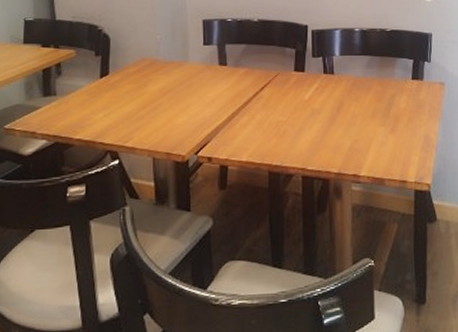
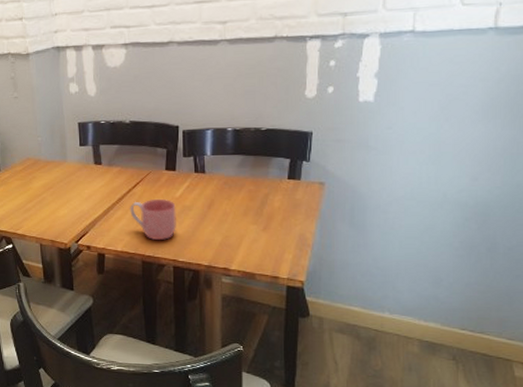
mug: none [257,101,305,147] -> present [130,198,176,240]

